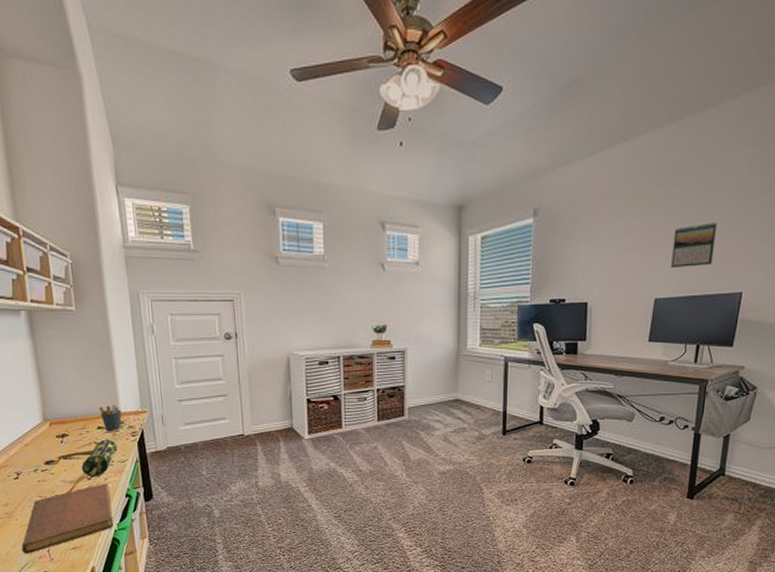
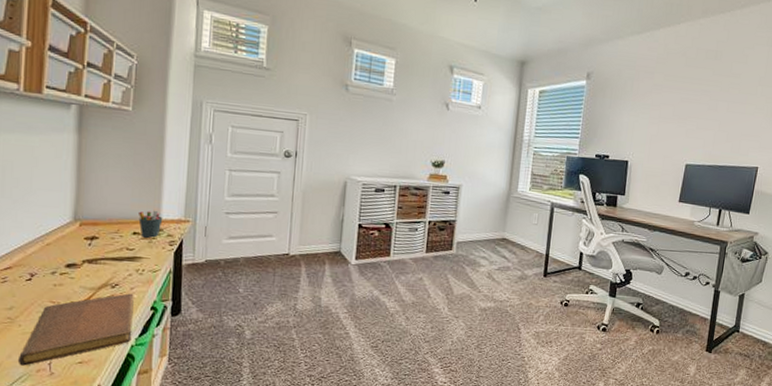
pencil case: present [81,438,118,476] -> none [106,245,151,285]
calendar: present [671,223,717,269] -> none [700,104,739,141]

